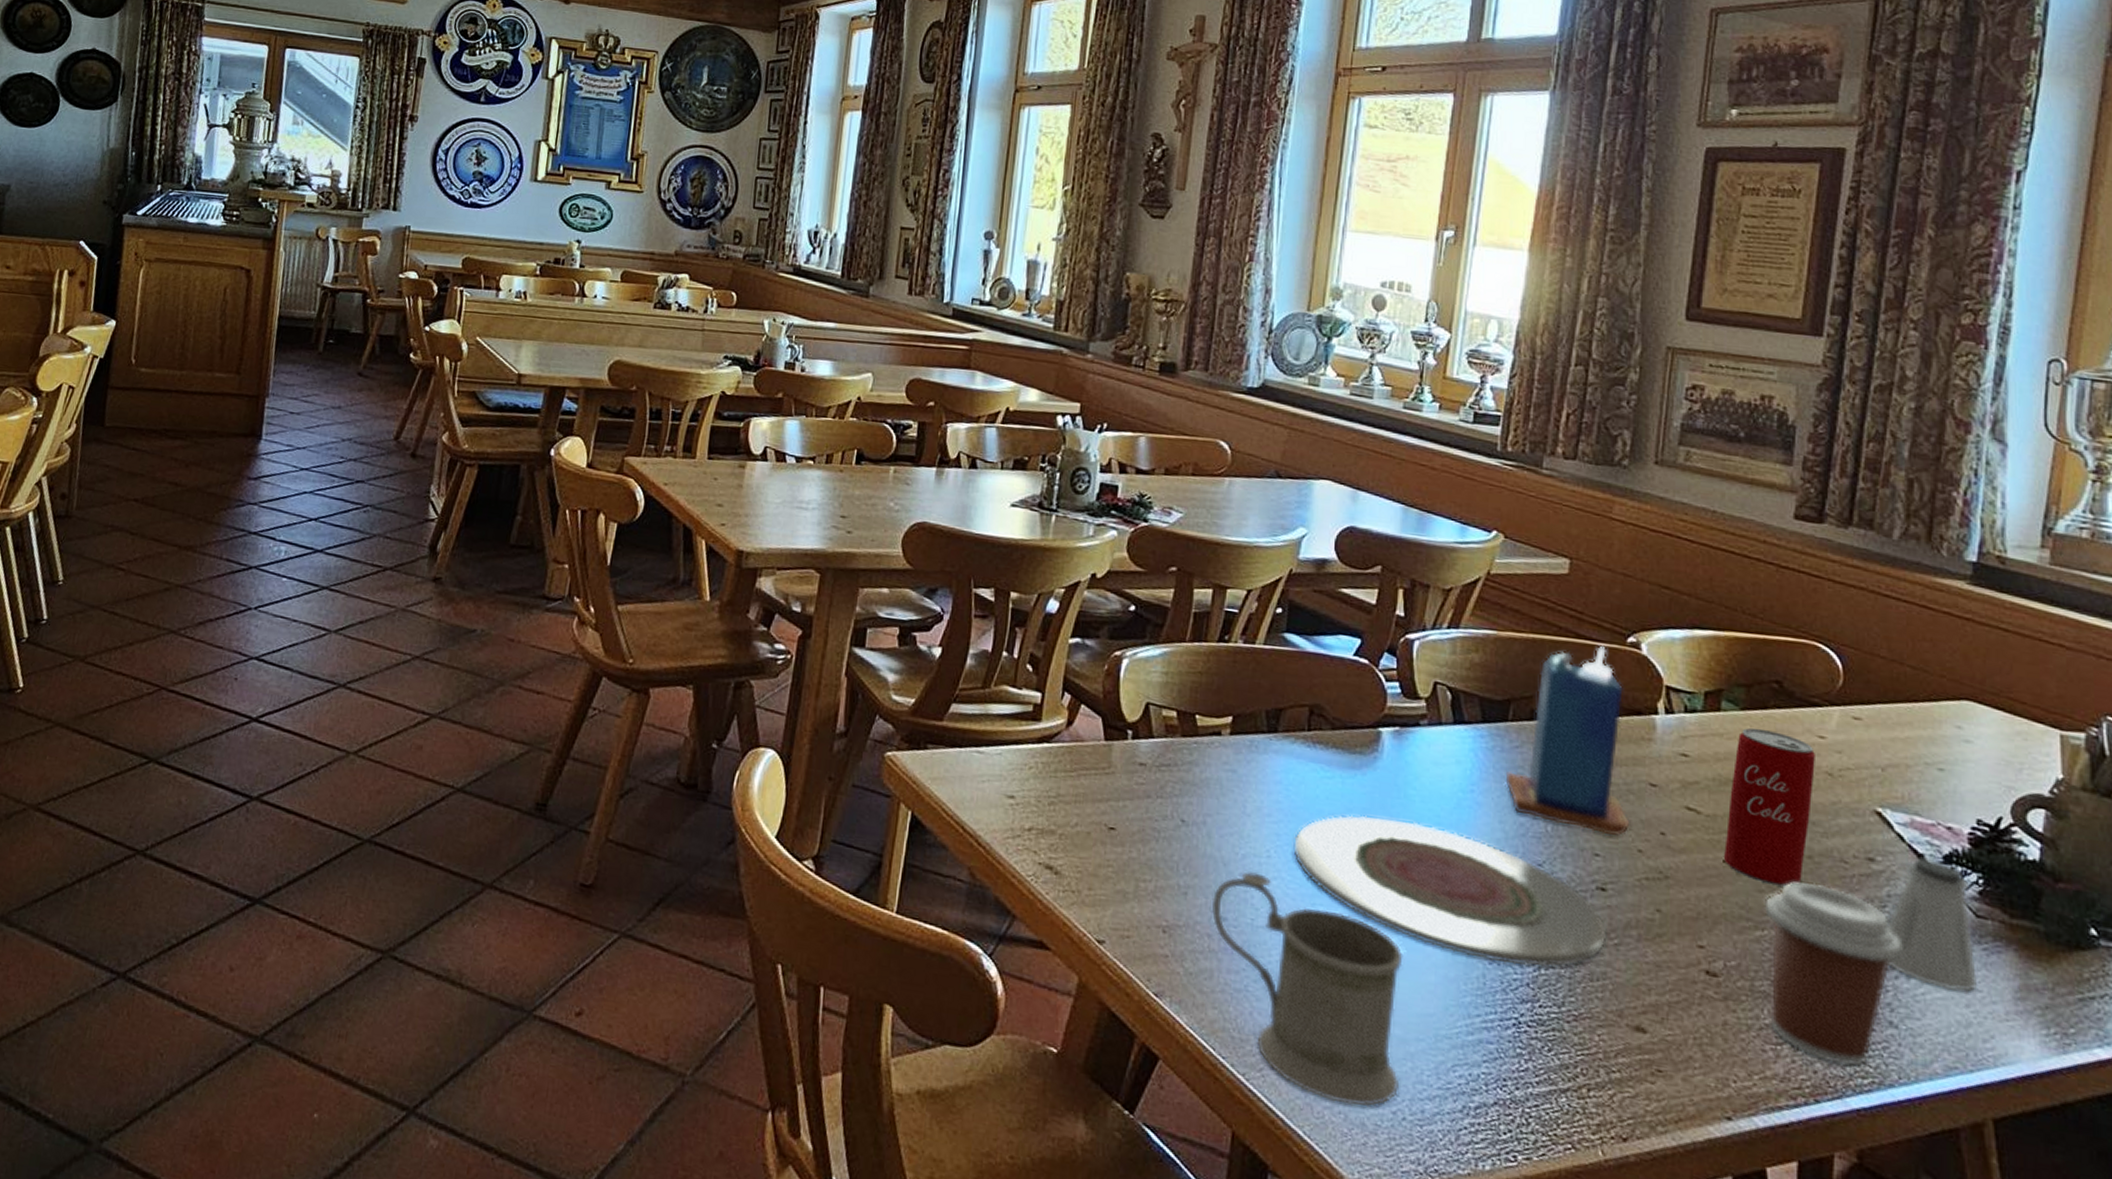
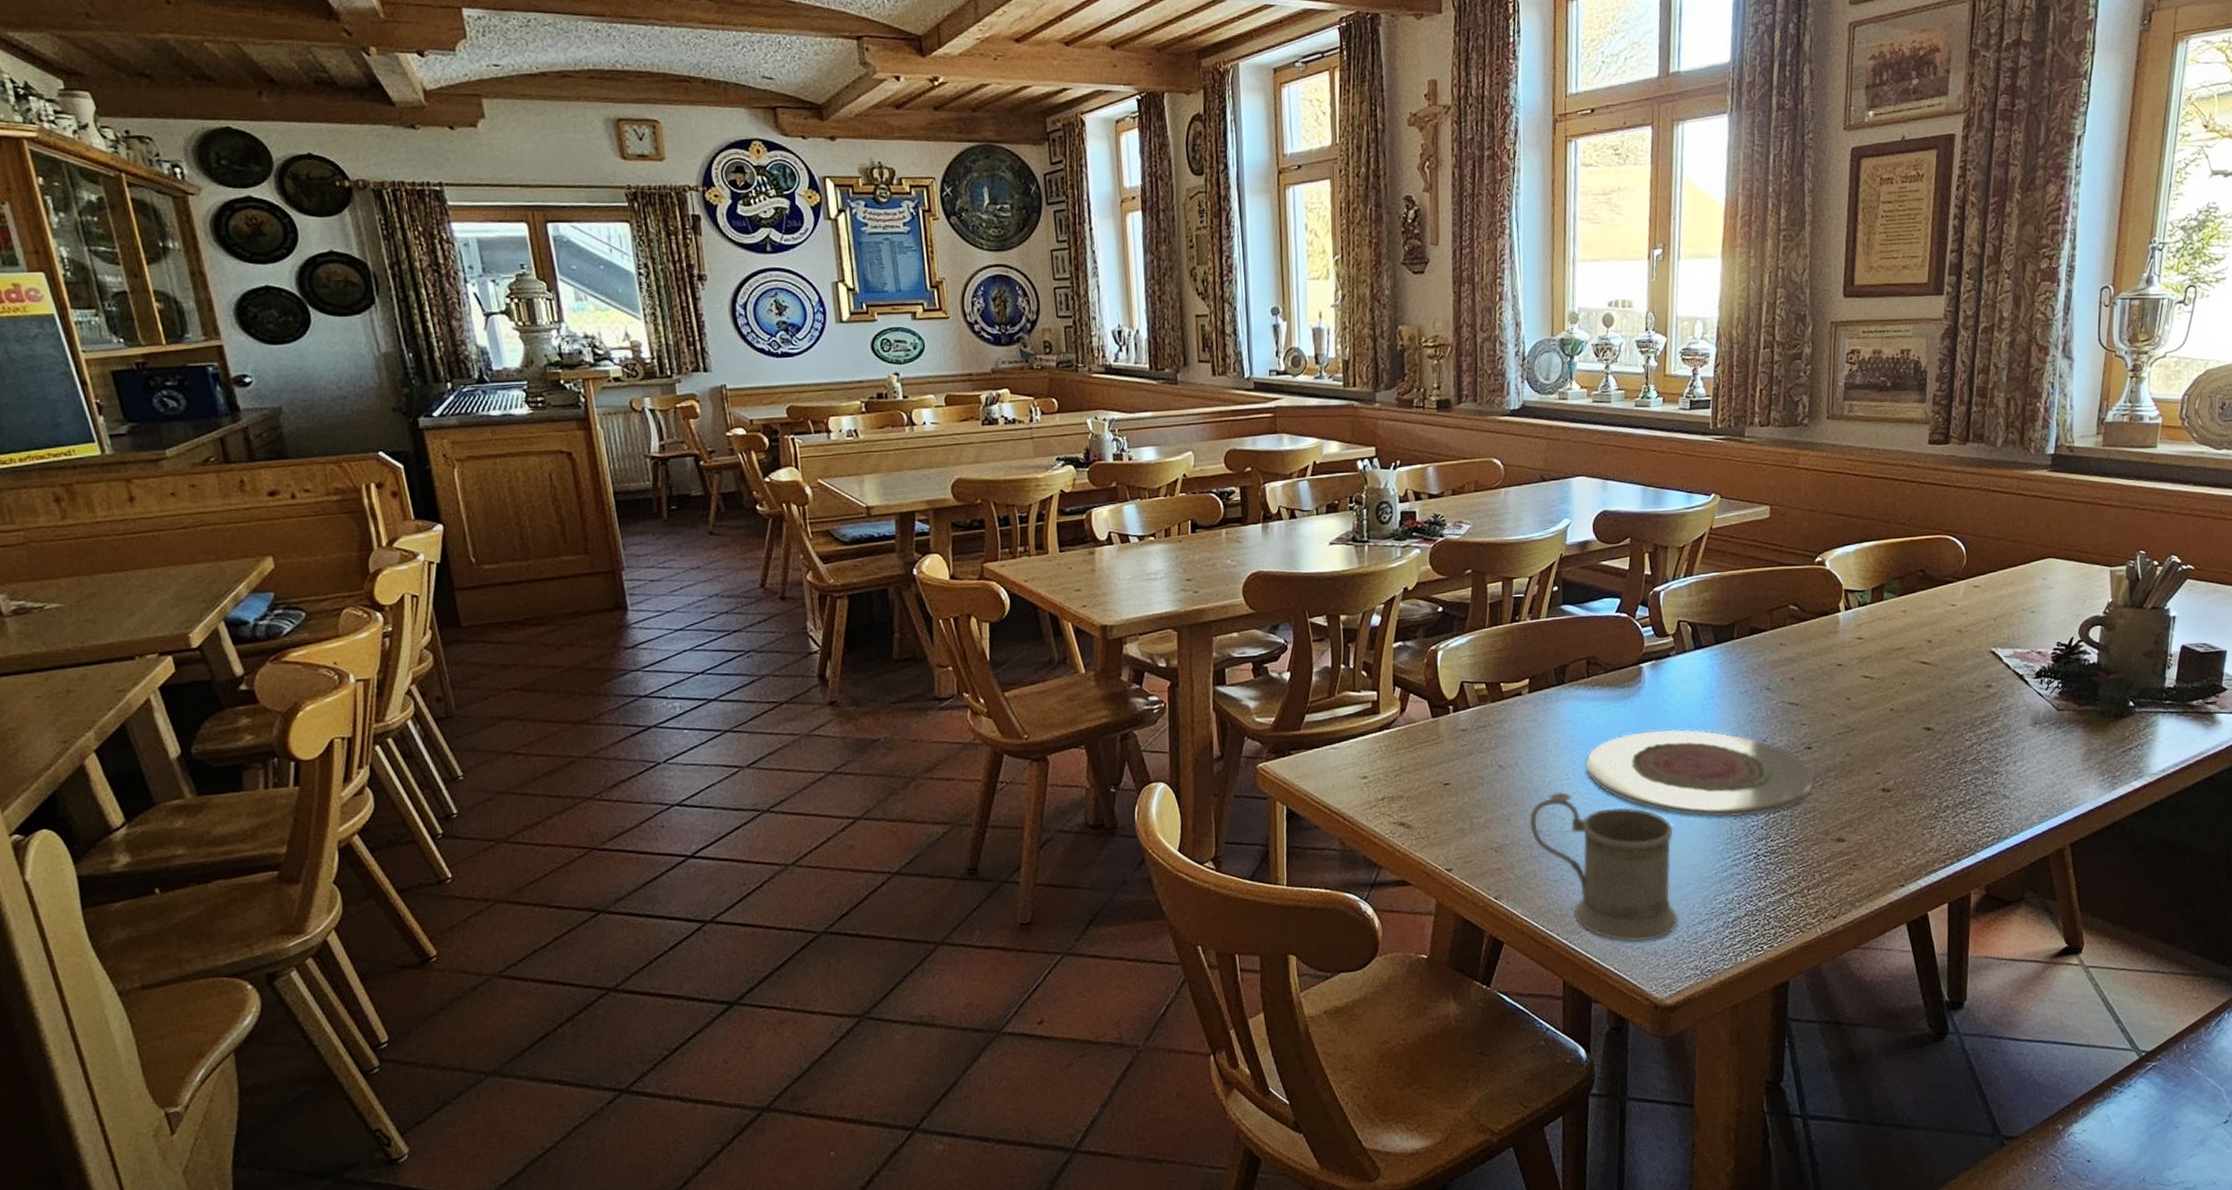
candle: present [1505,645,1630,836] -> none [1735,568,1826,709]
beverage can: present [1723,727,1815,887] -> none [1890,607,1950,719]
coffee cup: present [1765,882,1903,1066] -> none [1920,711,2011,832]
saltshaker: present [1887,857,1978,992] -> none [2001,676,2059,765]

